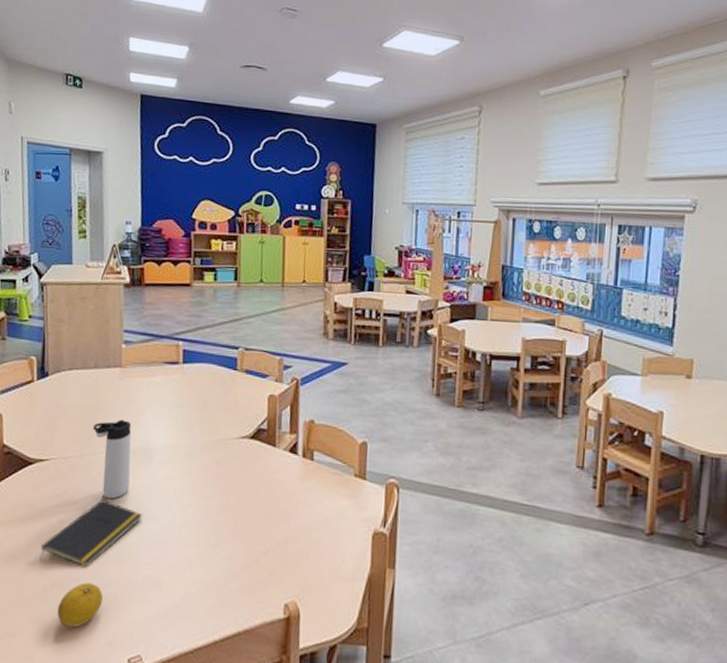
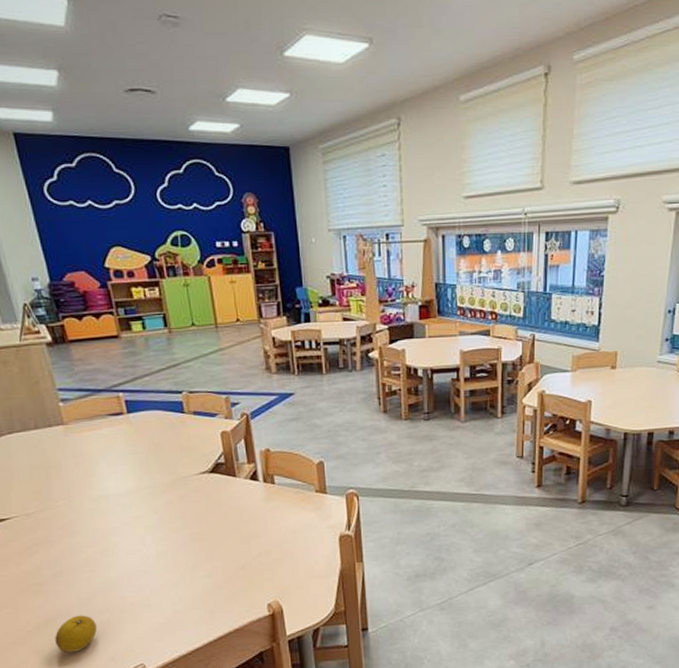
notepad: present [39,499,143,568] -> none [24,545,119,604]
thermos bottle: present [93,419,132,499] -> none [49,473,99,544]

